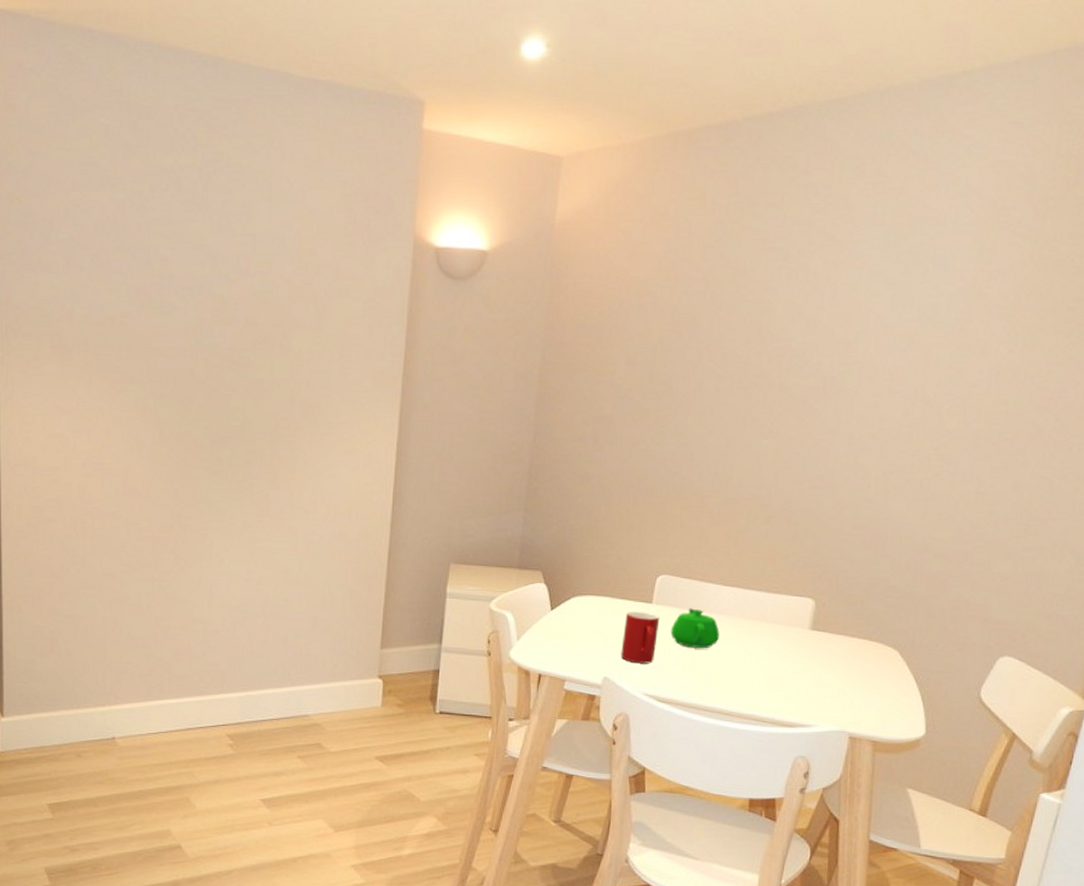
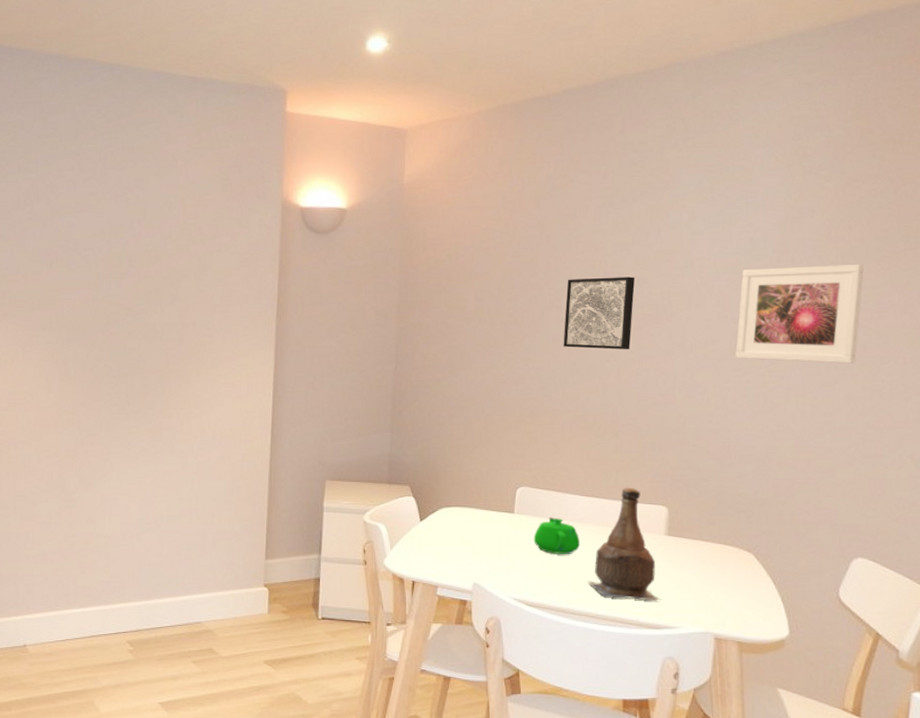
cup: present [621,611,660,664] -> none [488,520,522,570]
wall art: none [719,342,805,426] -> present [563,276,636,350]
bottle: none [723,577,798,699] -> present [587,487,661,601]
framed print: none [903,337,1051,448] -> present [736,264,864,364]

